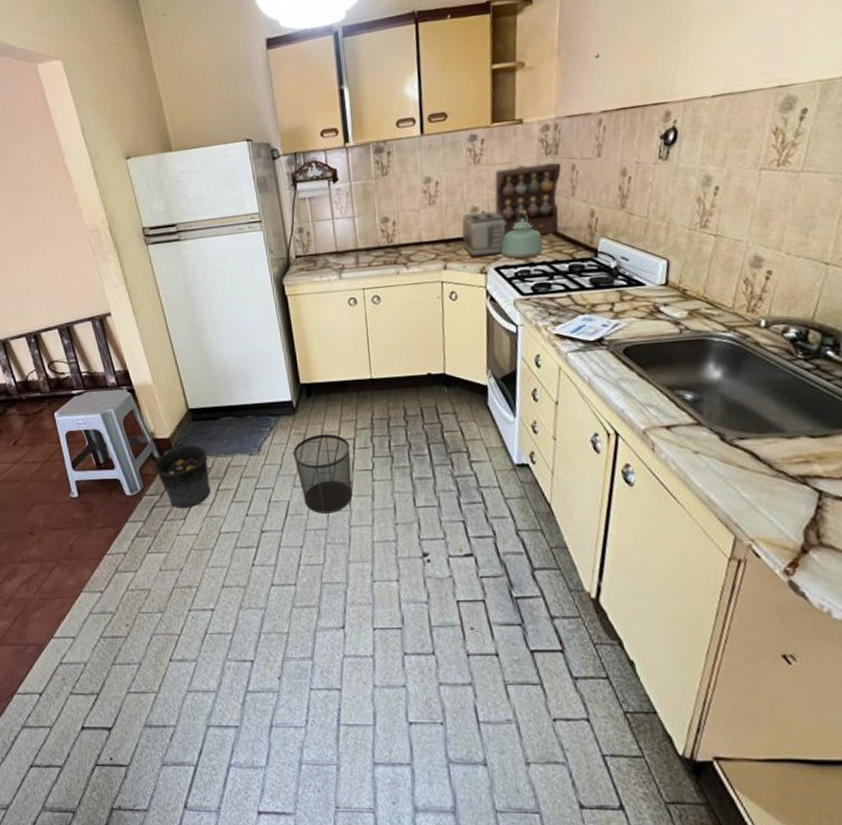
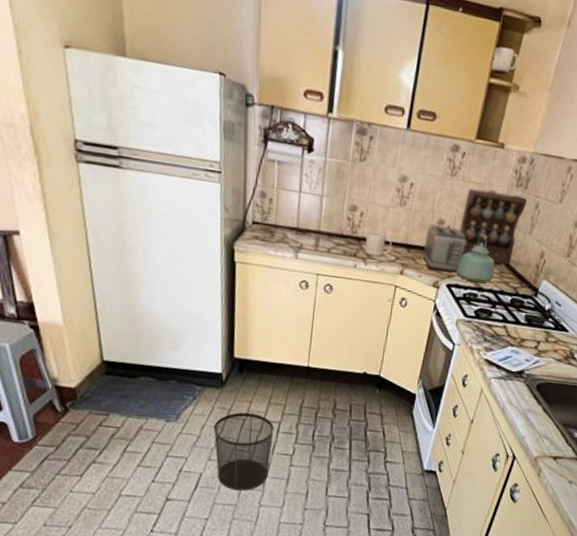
bucket: present [150,445,211,508] -> none [47,399,118,465]
mug: none [402,234,430,259] -> present [364,230,392,256]
mug: none [490,32,518,59] -> present [492,46,519,75]

